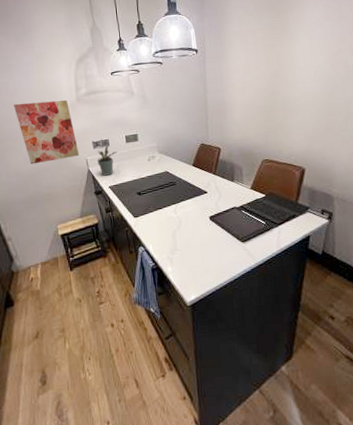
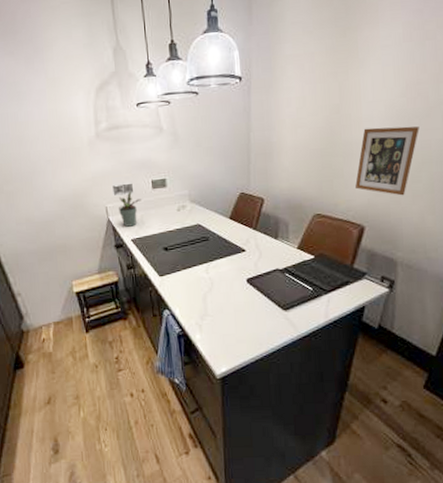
wall art: present [14,99,80,165] -> none [23,135,98,211]
picture frame: none [295,86,343,143] -> present [355,126,420,196]

